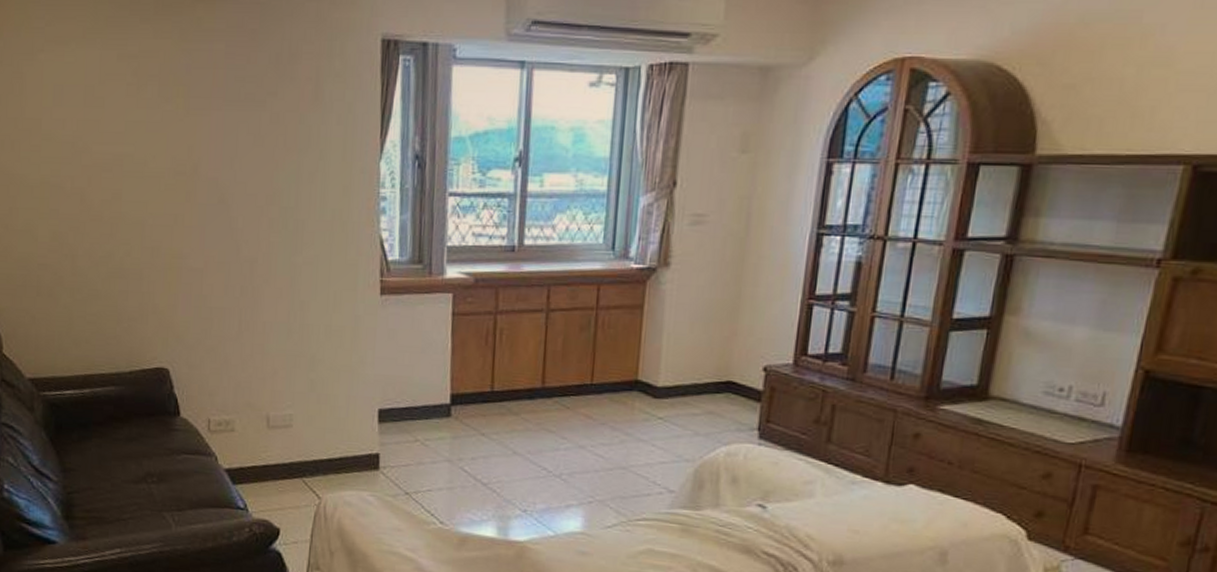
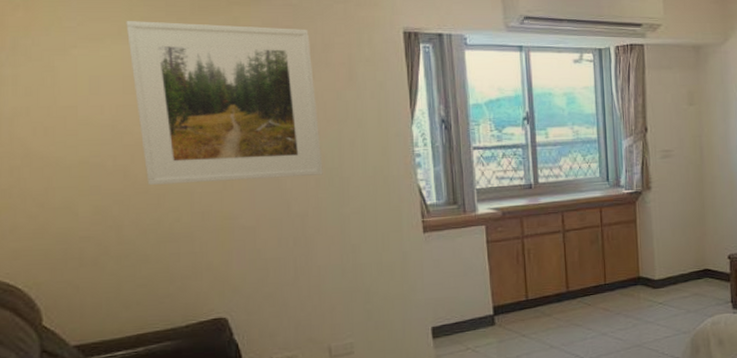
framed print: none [90,21,278,215] -> present [126,21,323,186]

